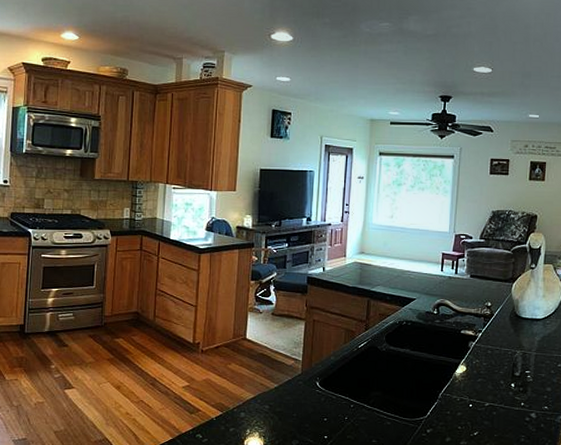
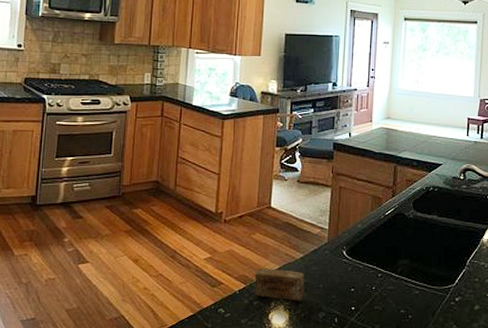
soap bar: none [230,397,279,429] -> present [254,268,305,302]

